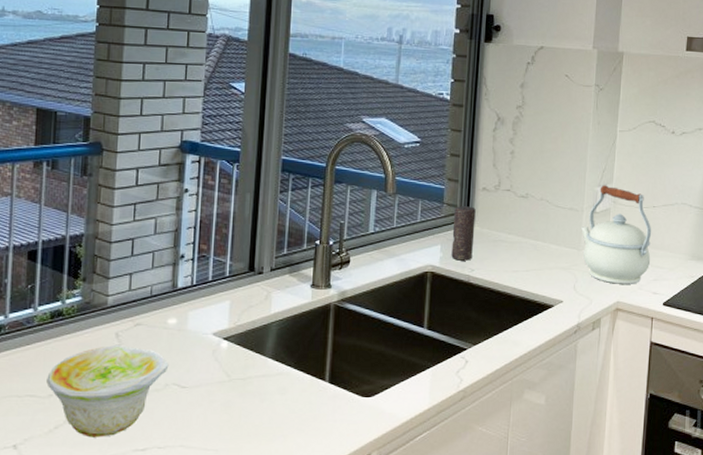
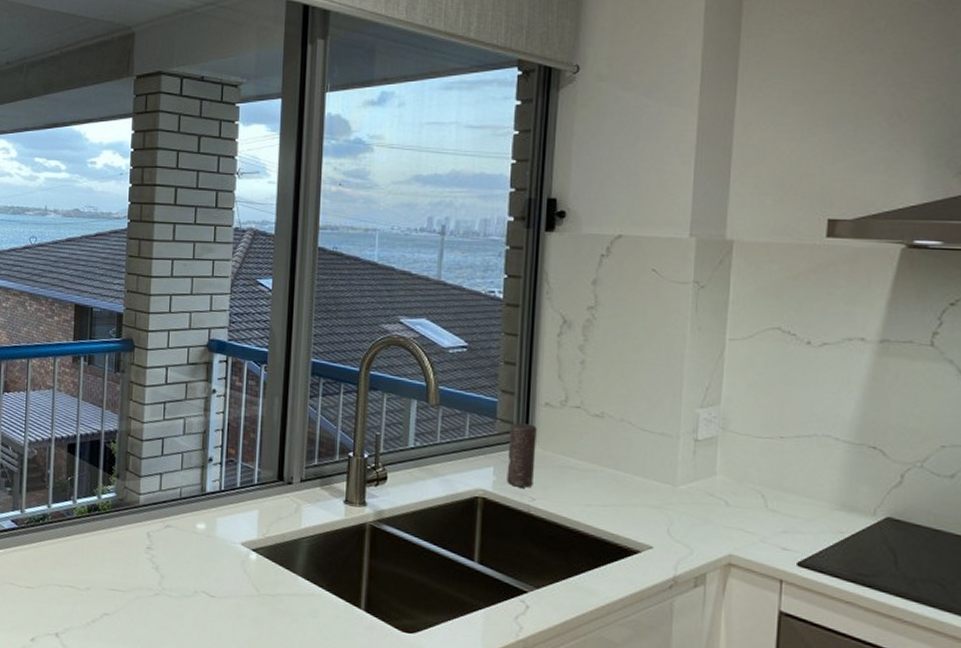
bowl: present [46,344,169,438] -> none [84,544,198,637]
kettle: present [581,185,652,284] -> none [677,406,779,535]

